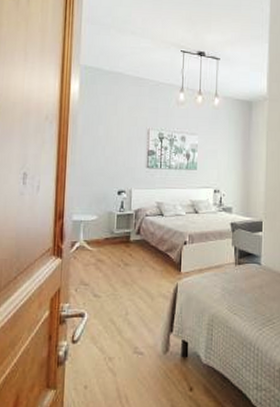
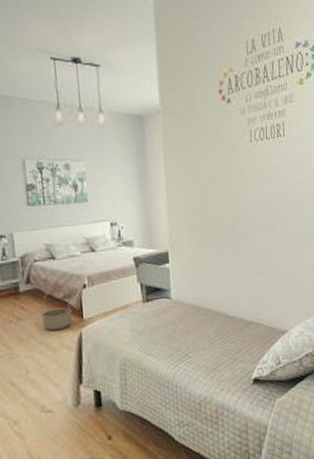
basket: none [145,241,172,280] -> present [40,288,72,331]

